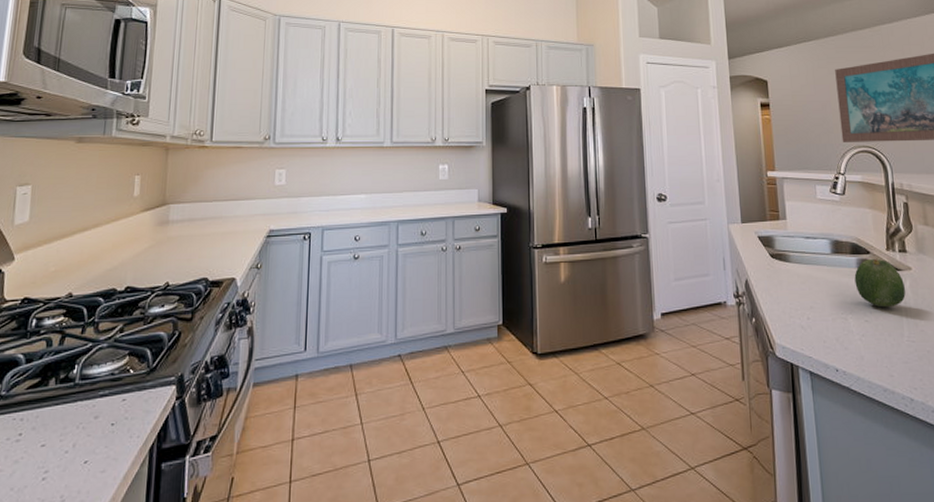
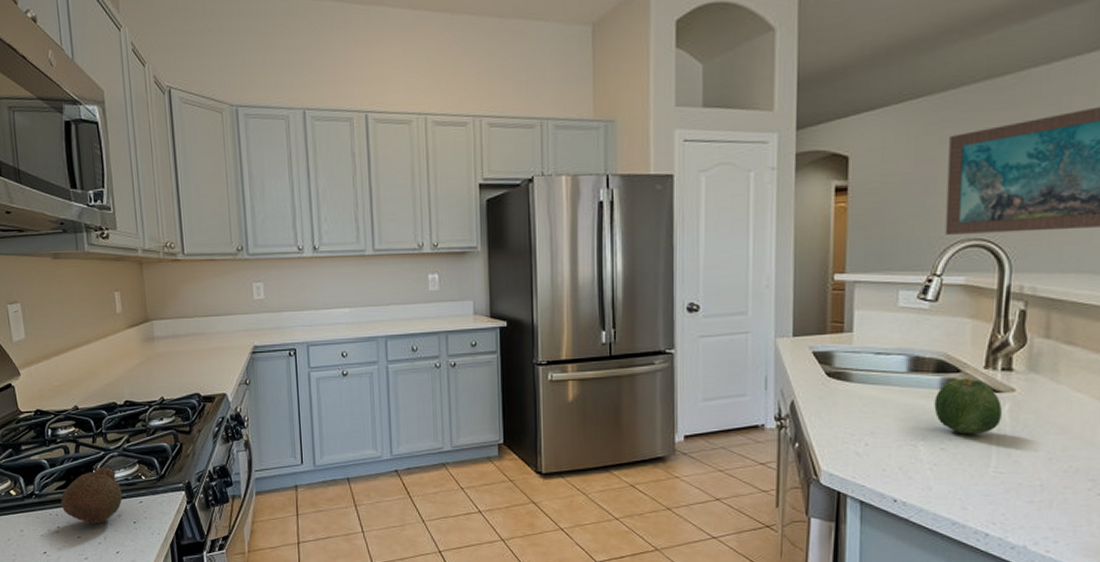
fruit: none [29,360,105,429] -> present [61,467,123,525]

